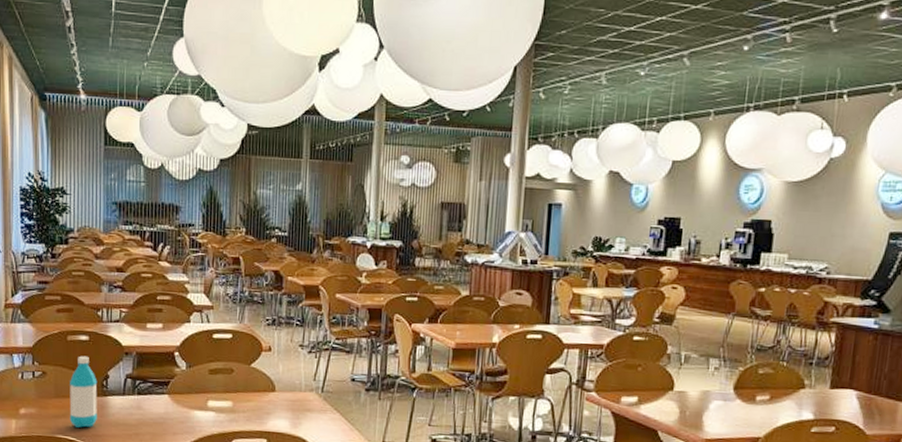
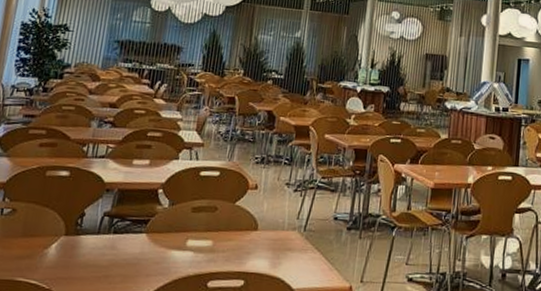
water bottle: present [69,355,98,429] -> none [34,192,72,271]

